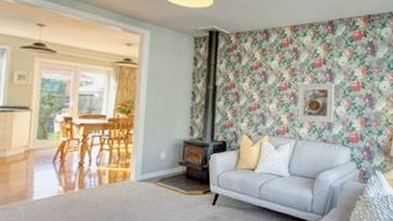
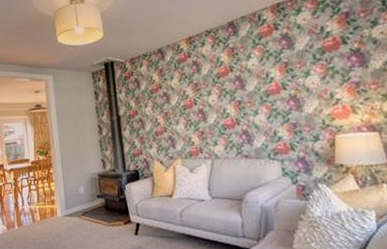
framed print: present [297,83,335,123] -> none [205,91,254,139]

